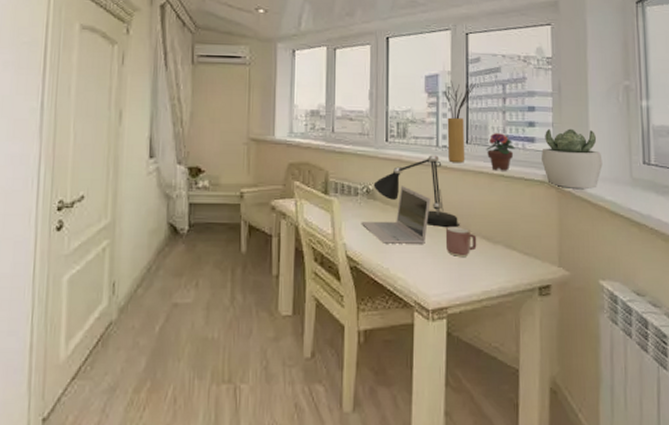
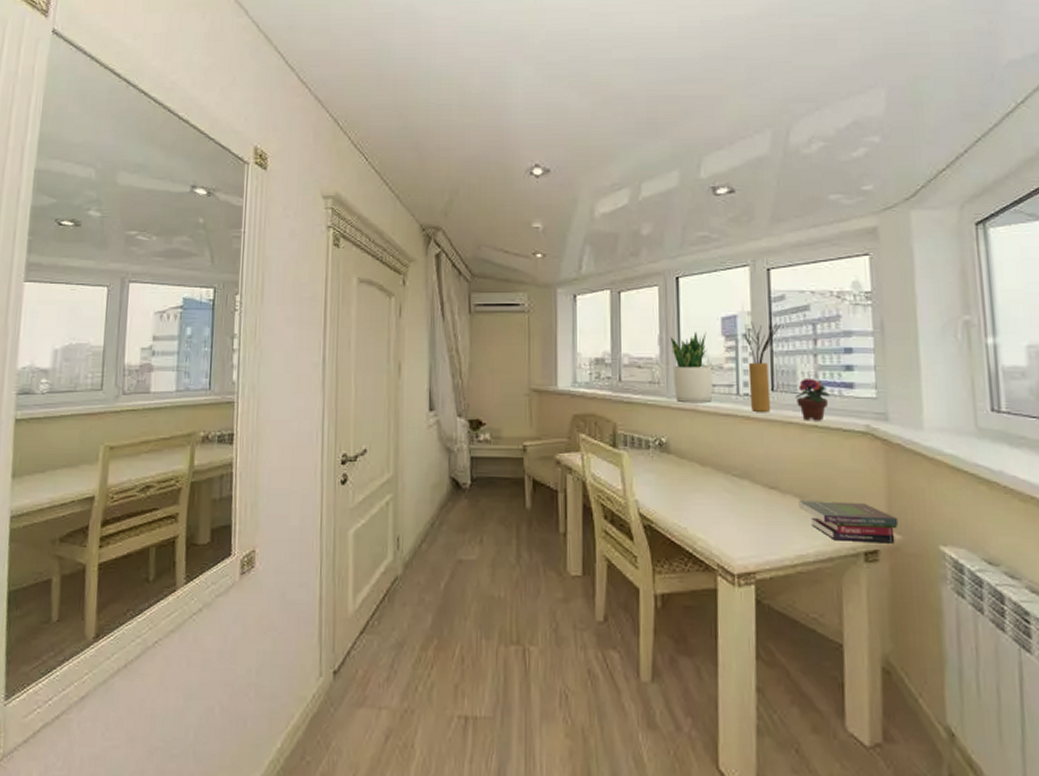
laptop: present [361,186,430,244] -> none [654,438,732,501]
desk lamp: present [373,155,460,227] -> none [666,404,767,483]
planter: none [379,88,416,154] -> present [670,331,713,404]
mug: present [445,227,477,256] -> none [750,483,788,516]
books: none [486,242,567,279] -> present [799,501,899,543]
succulent plant: present [542,128,603,190] -> none [862,372,940,442]

